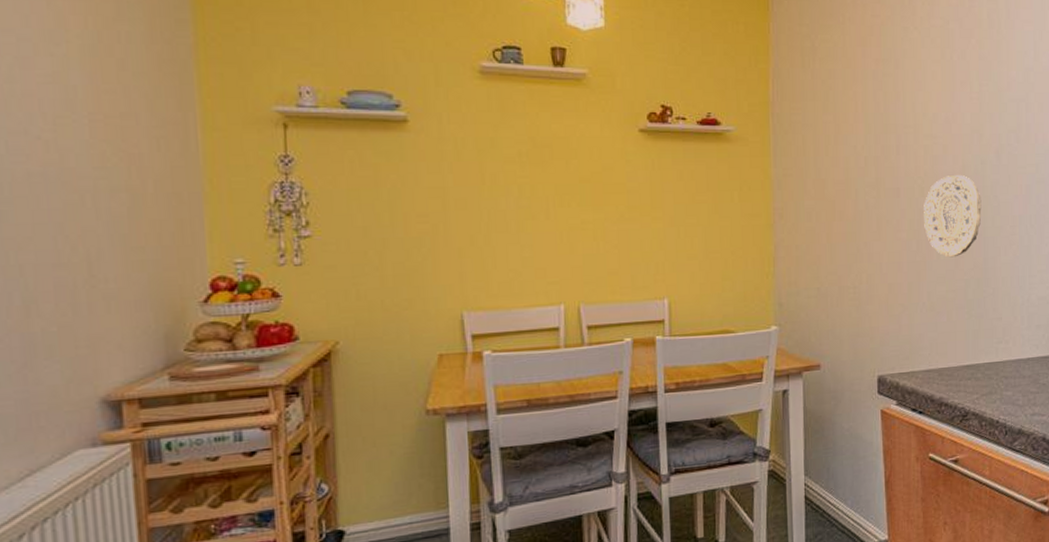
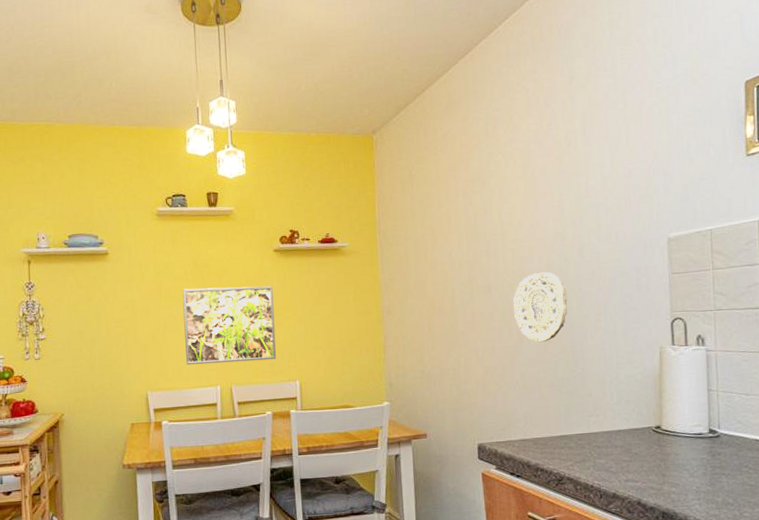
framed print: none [514,174,640,277] -> present [182,286,276,366]

